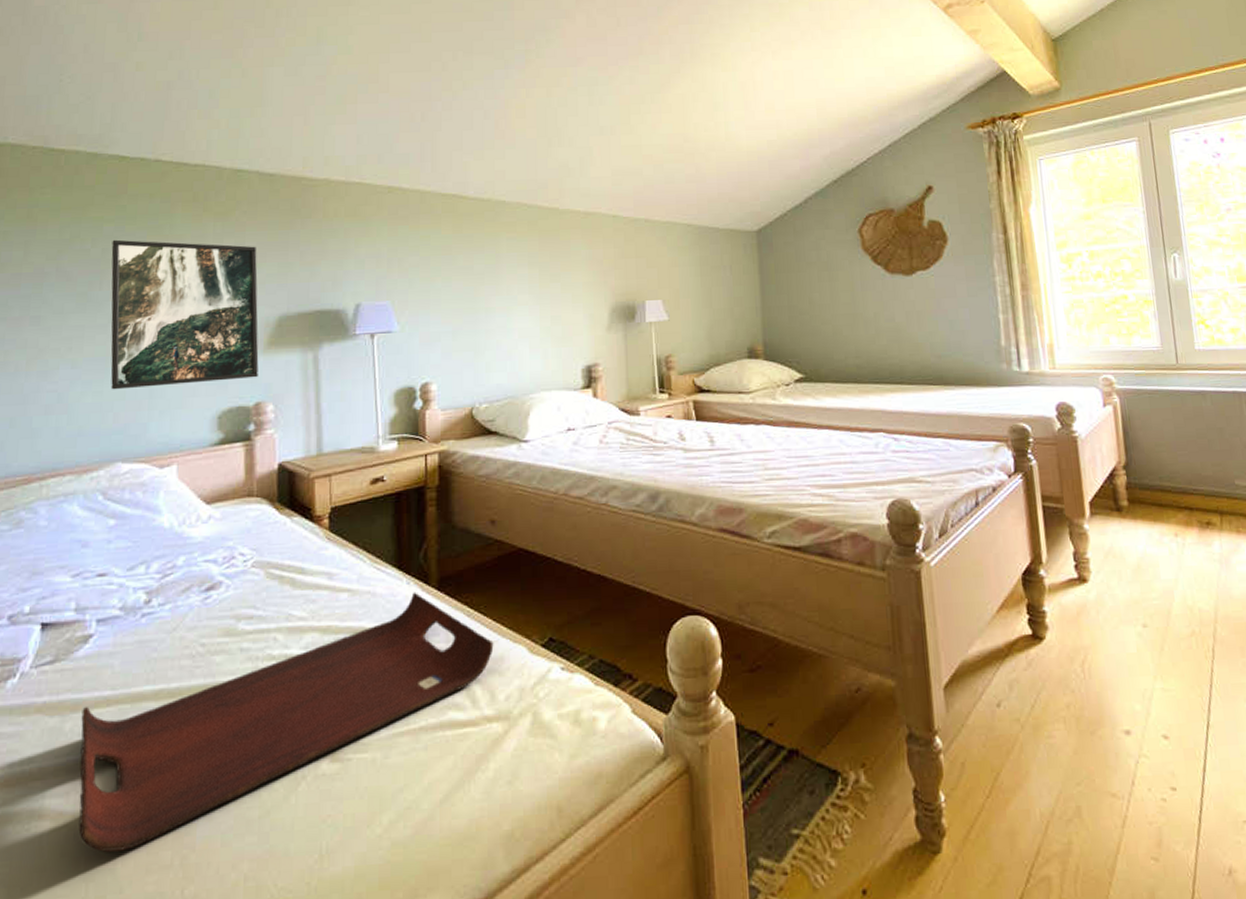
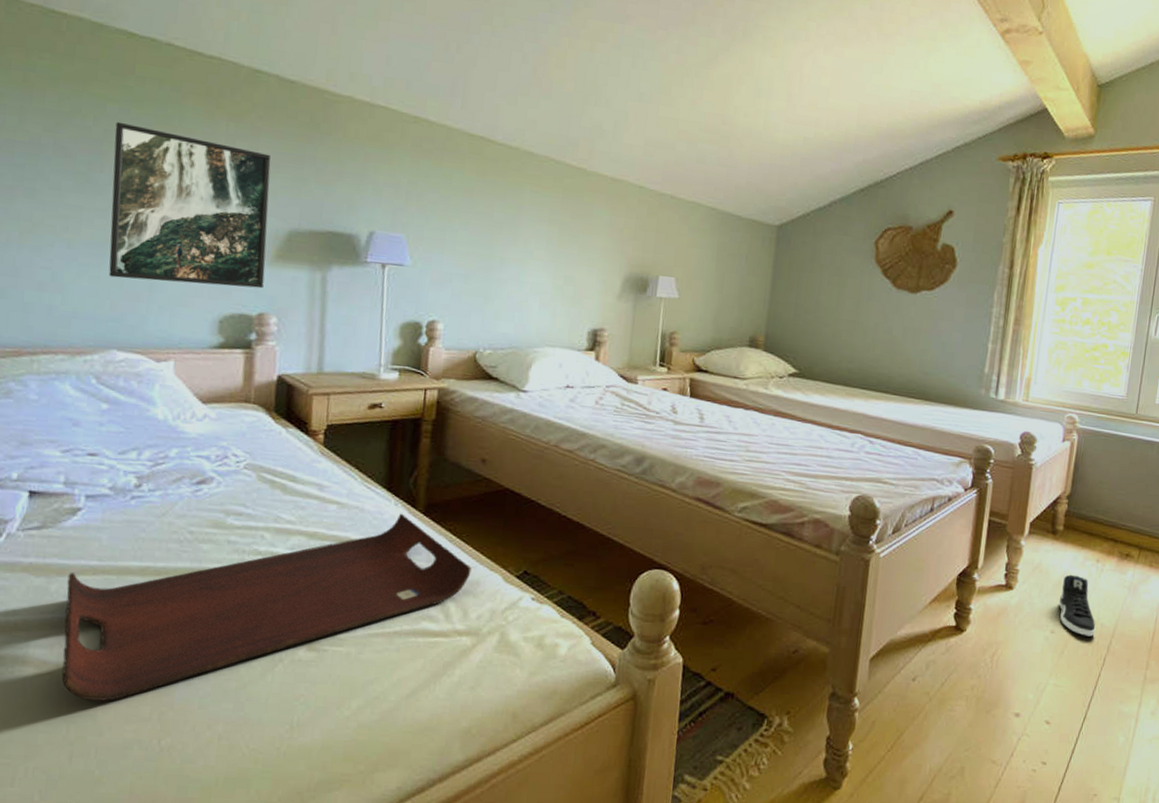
sneaker: none [1142,555,1194,626] -> present [1058,574,1096,637]

